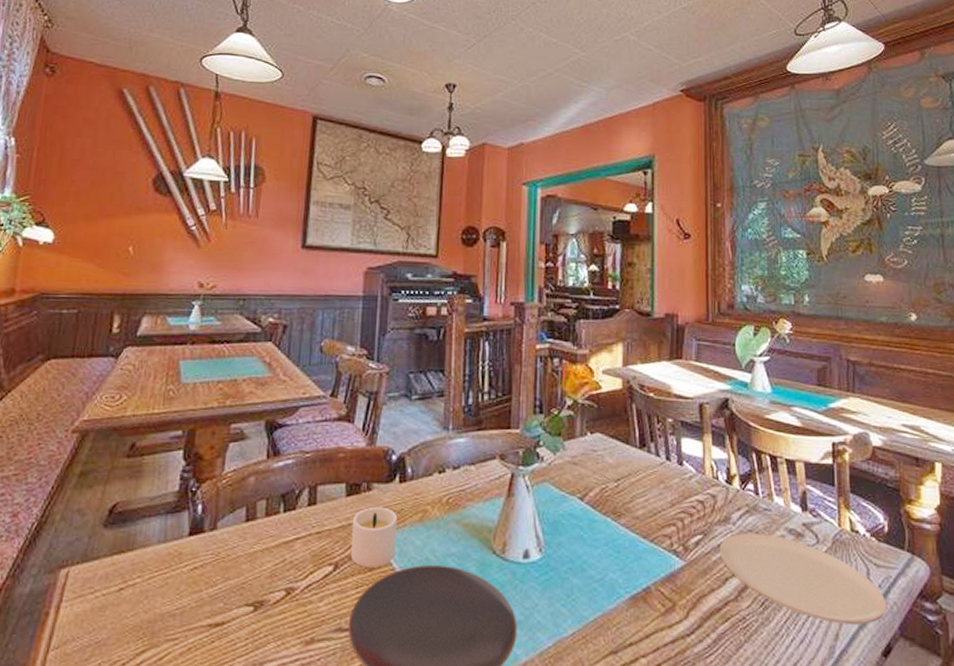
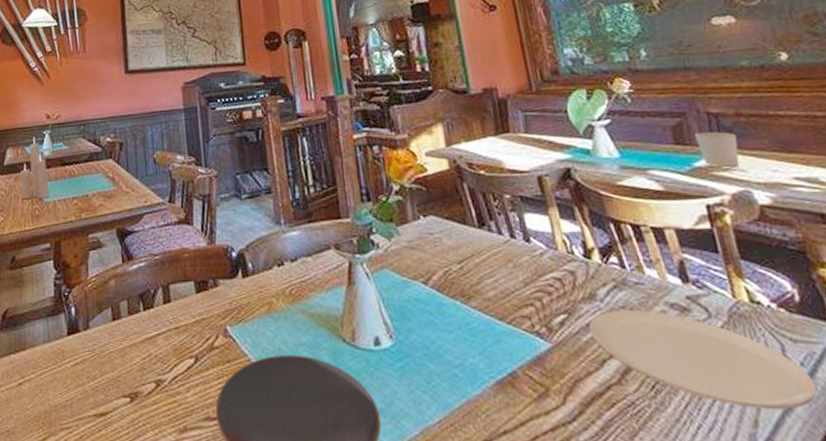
candle: none [153,306,192,379] -> present [20,137,51,200]
candle: present [350,506,398,568] -> none [204,301,250,359]
dixie cup: none [835,376,866,410] -> present [695,131,740,167]

